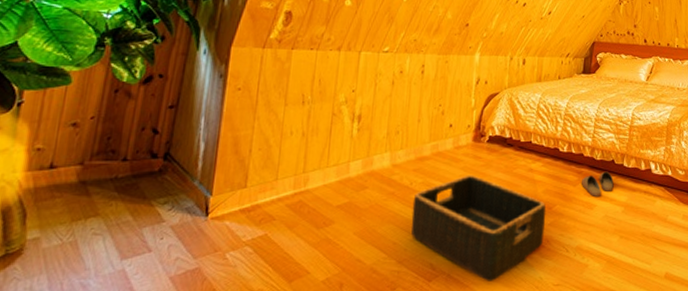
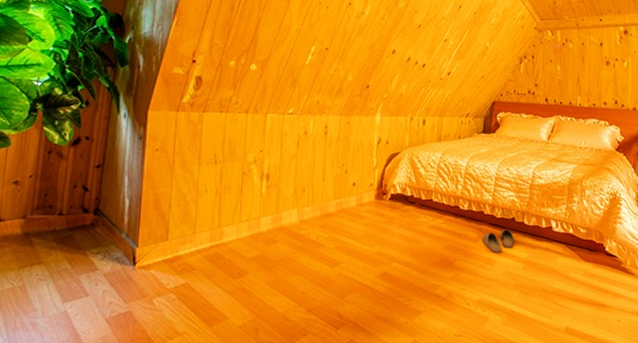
basket: present [411,175,546,281] -> none [319,231,448,330]

